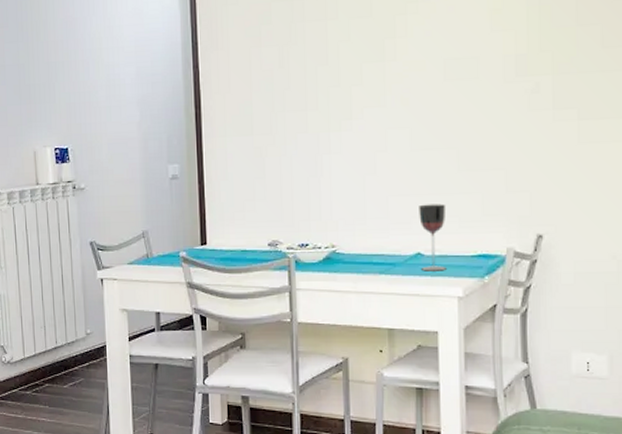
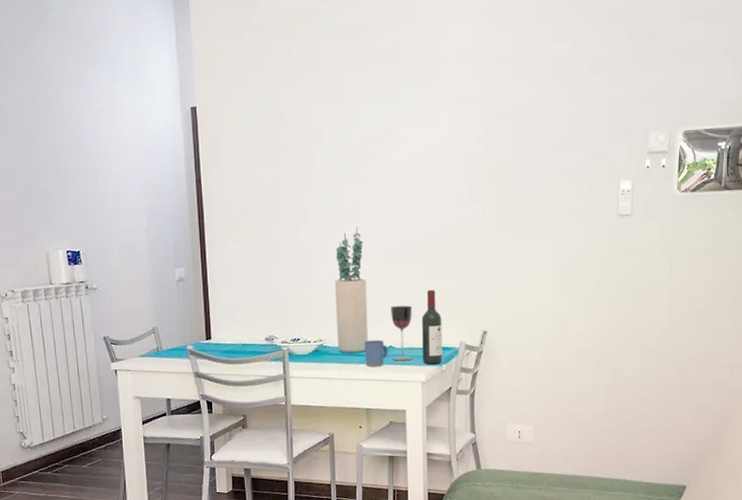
vase: none [350,112,391,261] -> present [334,227,368,353]
mug: none [385,245,416,278] -> present [364,340,388,366]
wine bottle: none [457,184,485,276] -> present [421,289,442,365]

